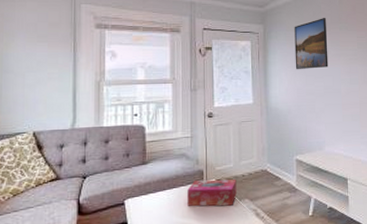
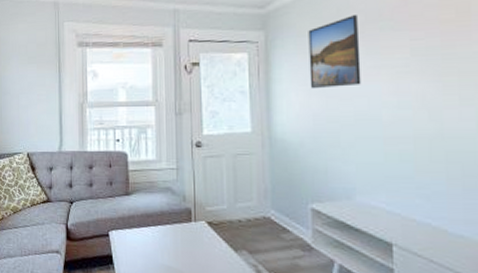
tissue box: present [187,179,237,207] -> none [173,220,232,256]

